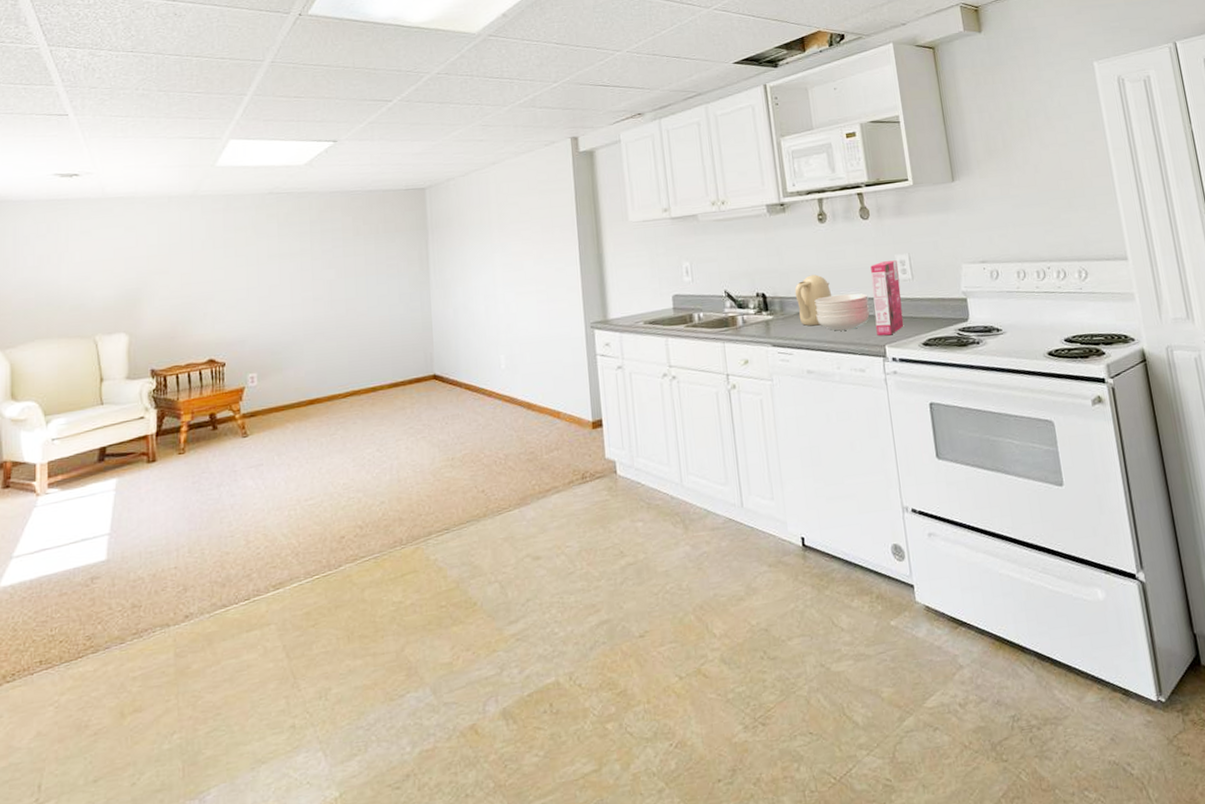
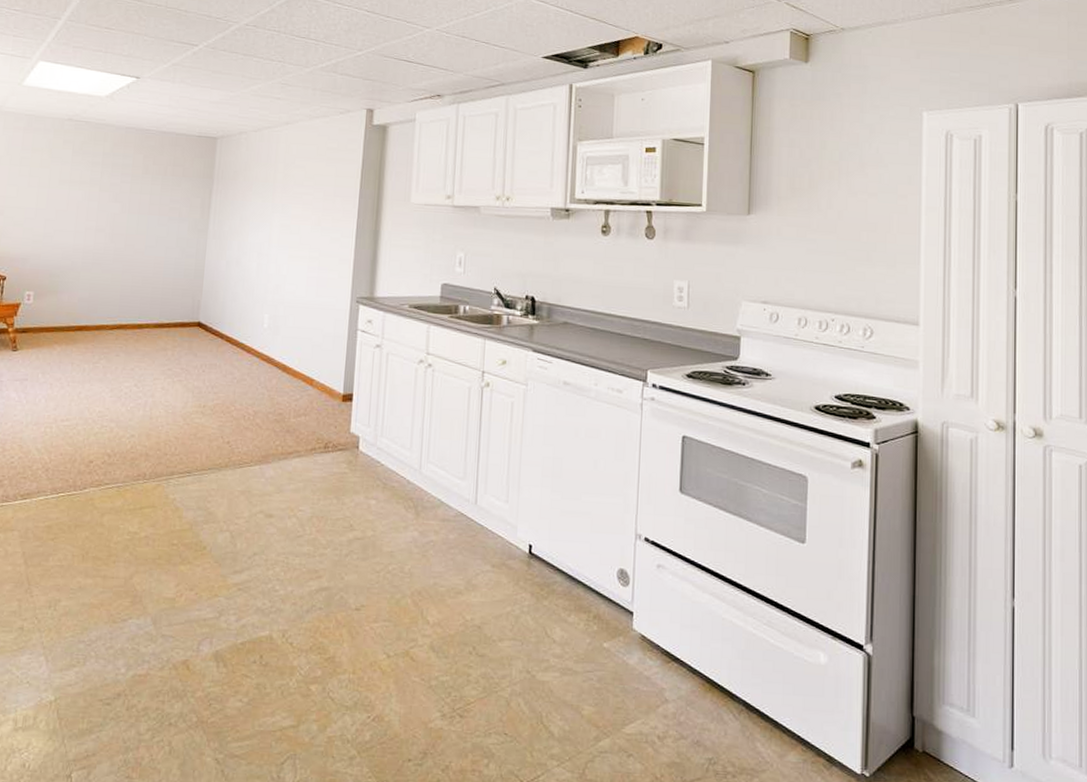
kettle: present [794,274,832,326] -> none [564,286,603,339]
bowl: present [814,293,870,331] -> none [582,310,639,348]
cereal box: present [870,260,904,336] -> none [641,285,676,361]

